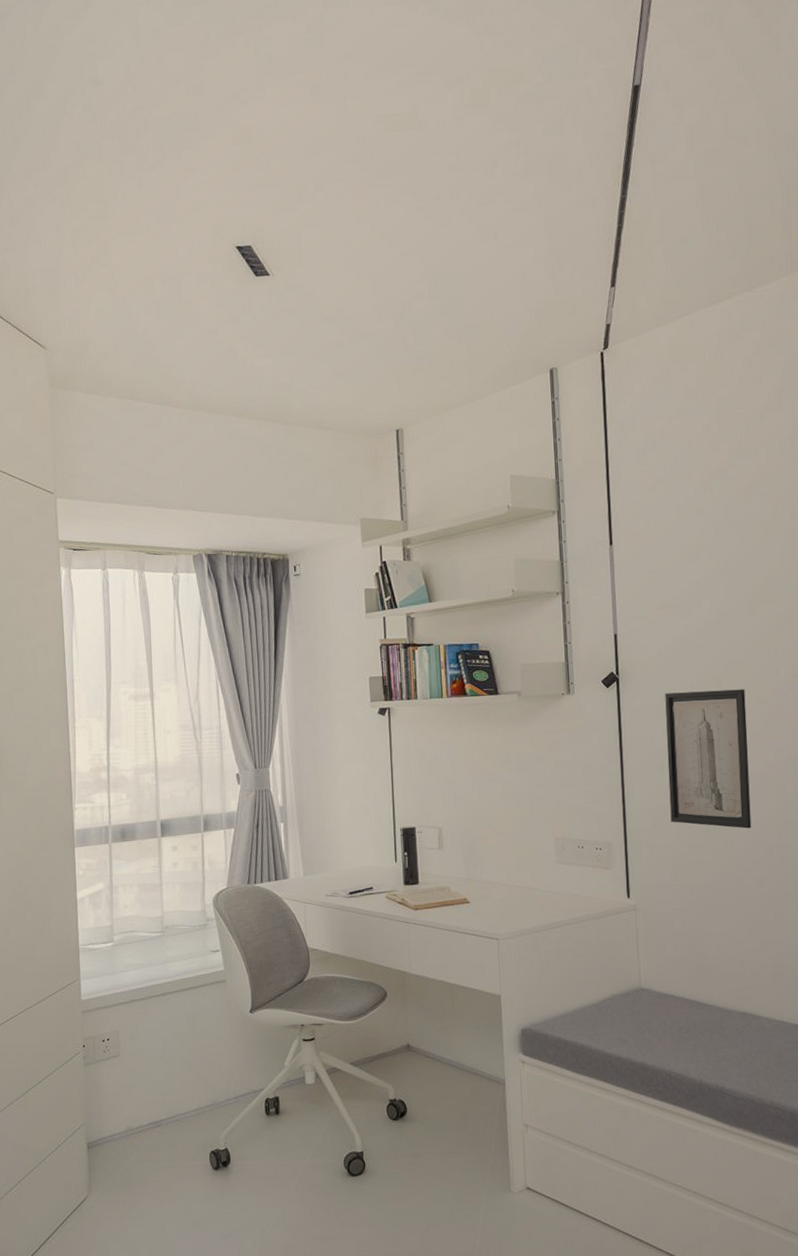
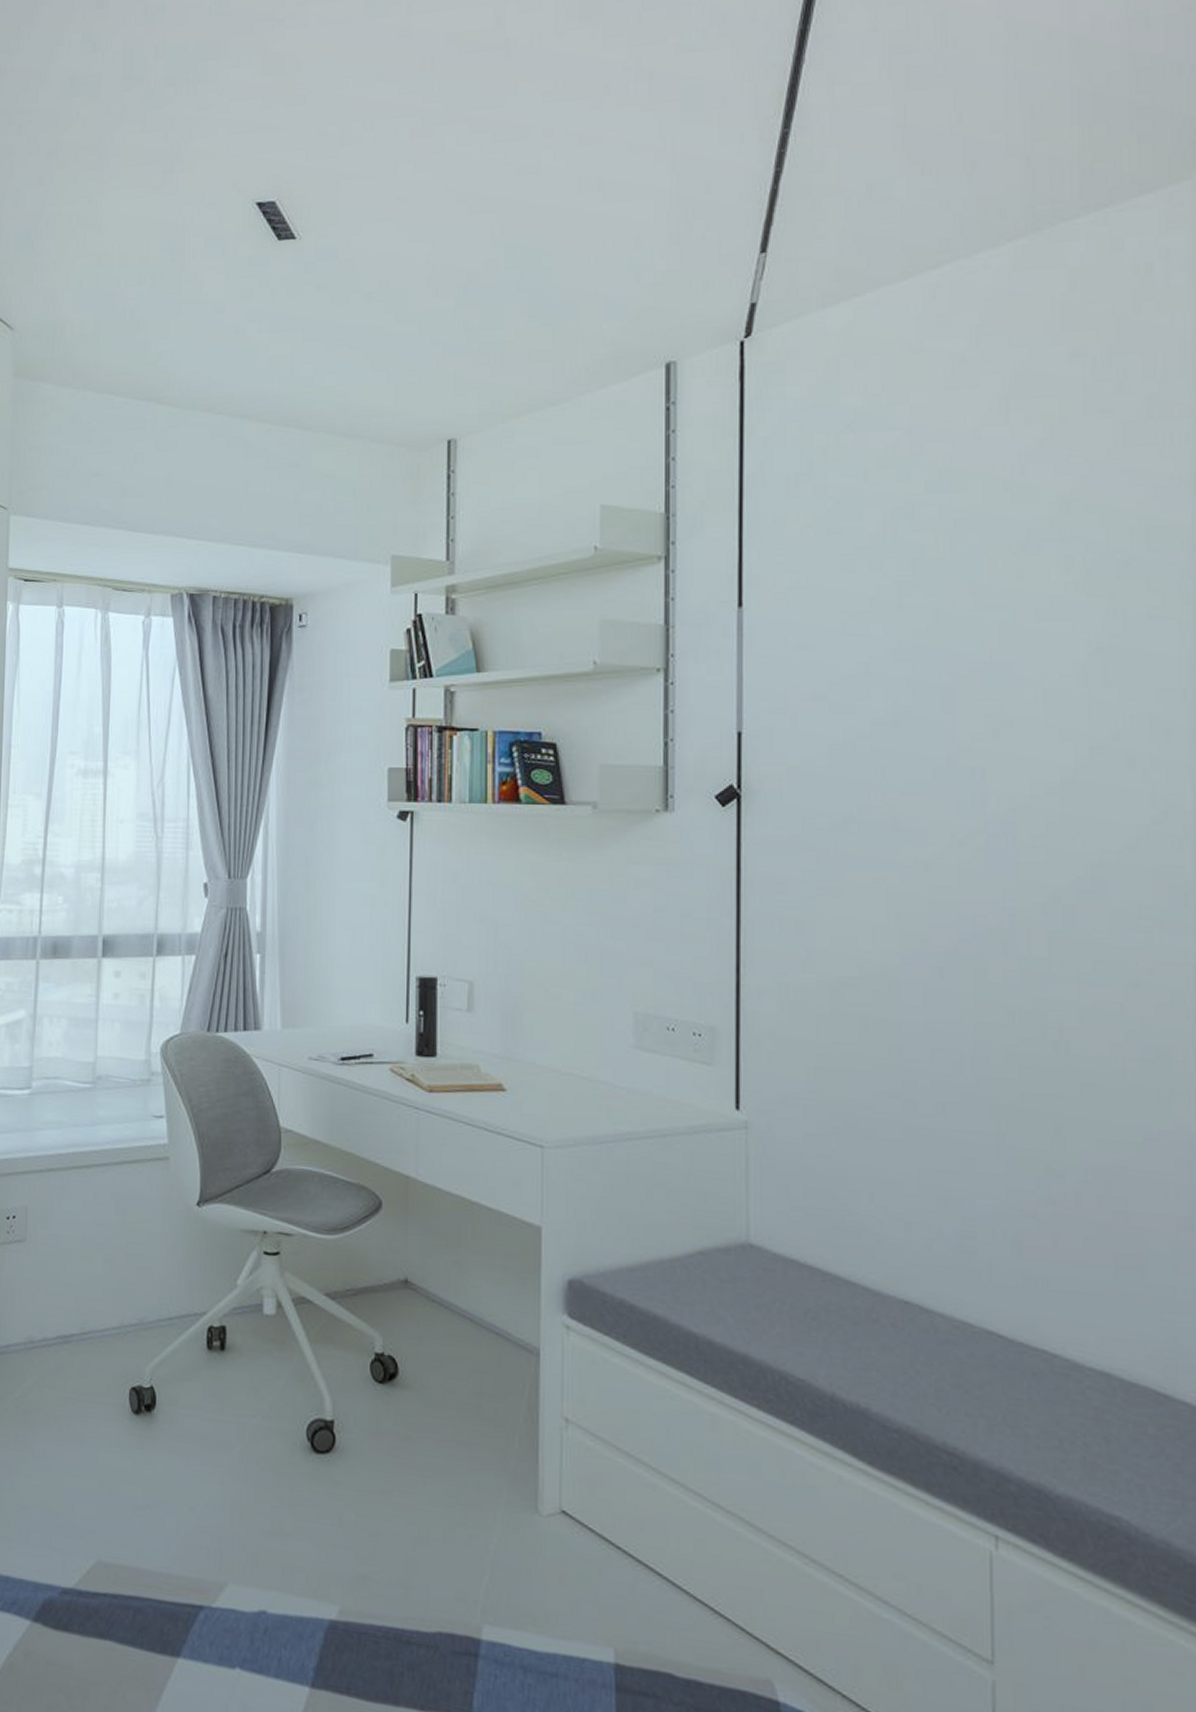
wall art: present [665,689,752,829] -> none [807,821,933,1028]

